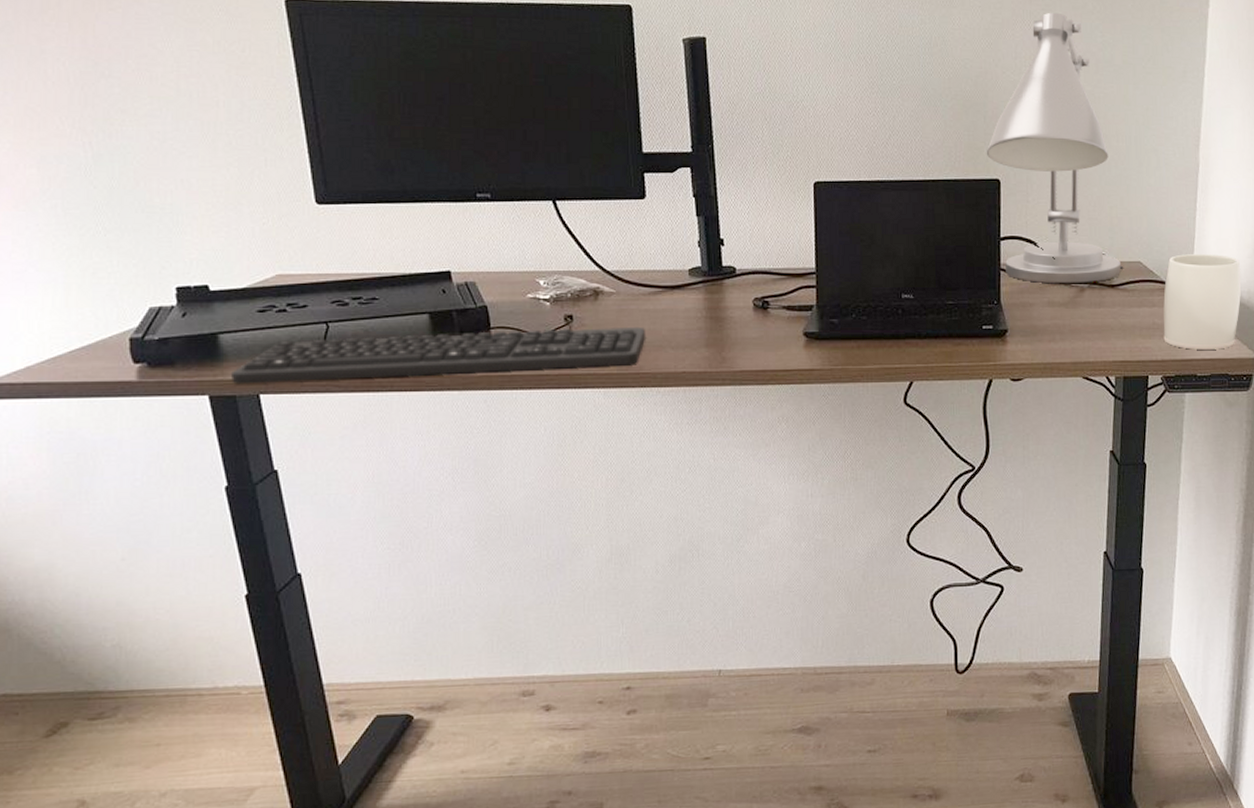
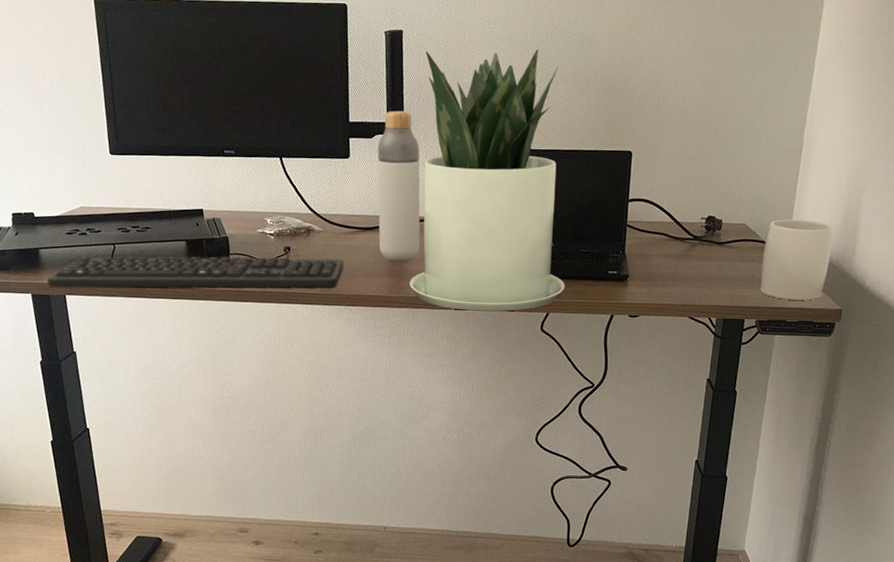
bottle: none [682,137,744,328] -> present [377,110,420,262]
planter: none [733,59,931,385] -> present [409,49,565,312]
desk lamp: present [987,12,1124,284] -> none [623,12,731,240]

